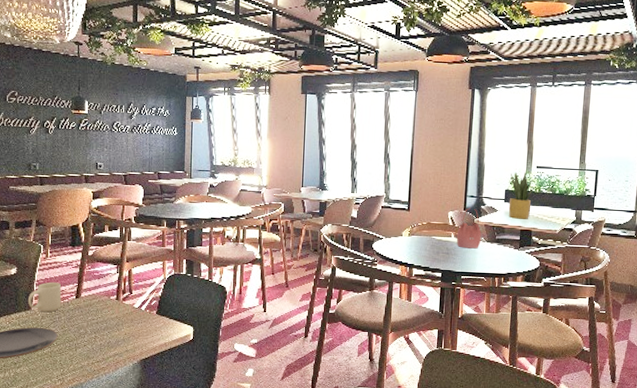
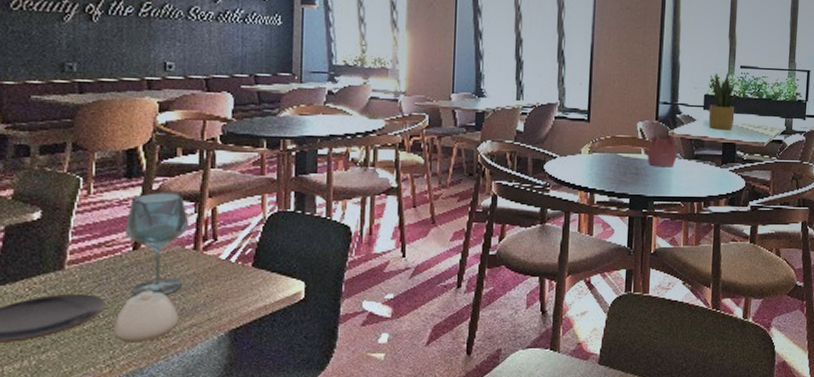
cup: present [27,282,62,313] -> none [58,228,112,272]
sugar bowl: none [62,327,107,365] -> present [112,290,179,343]
wine glass: none [70,257,113,332] -> present [124,193,189,297]

